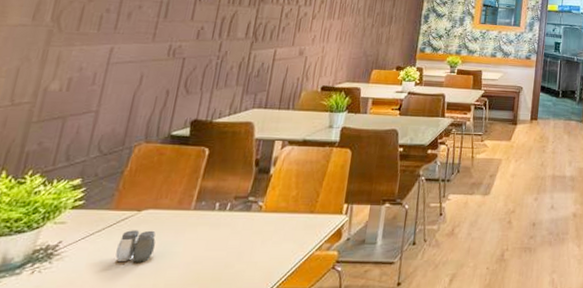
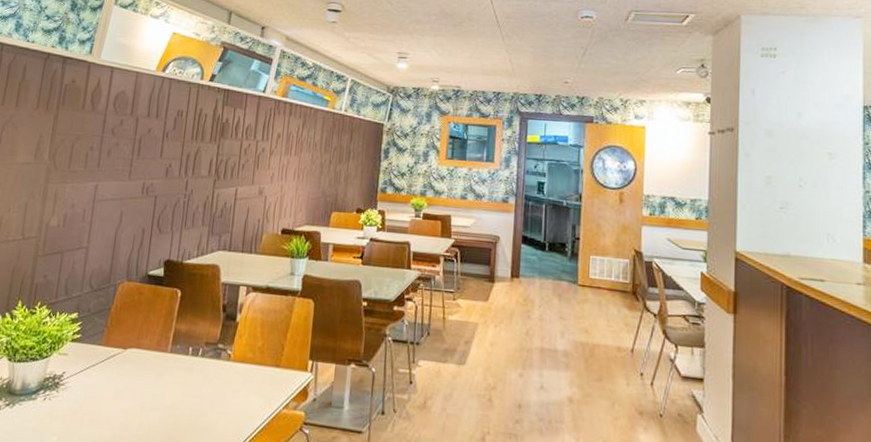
salt and pepper shaker: present [115,230,156,262] -> none [108,367,139,401]

